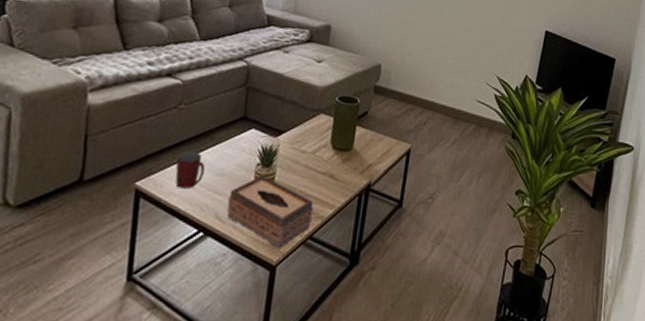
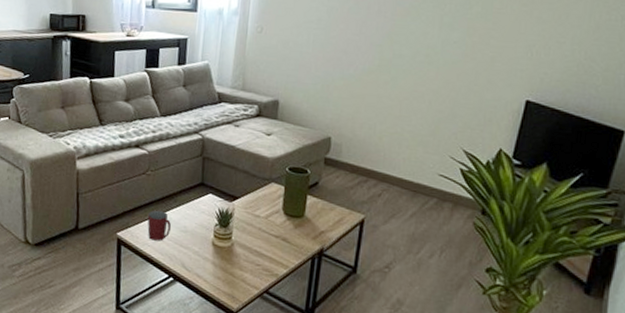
tissue box: present [226,175,314,250] -> none [191,234,269,299]

